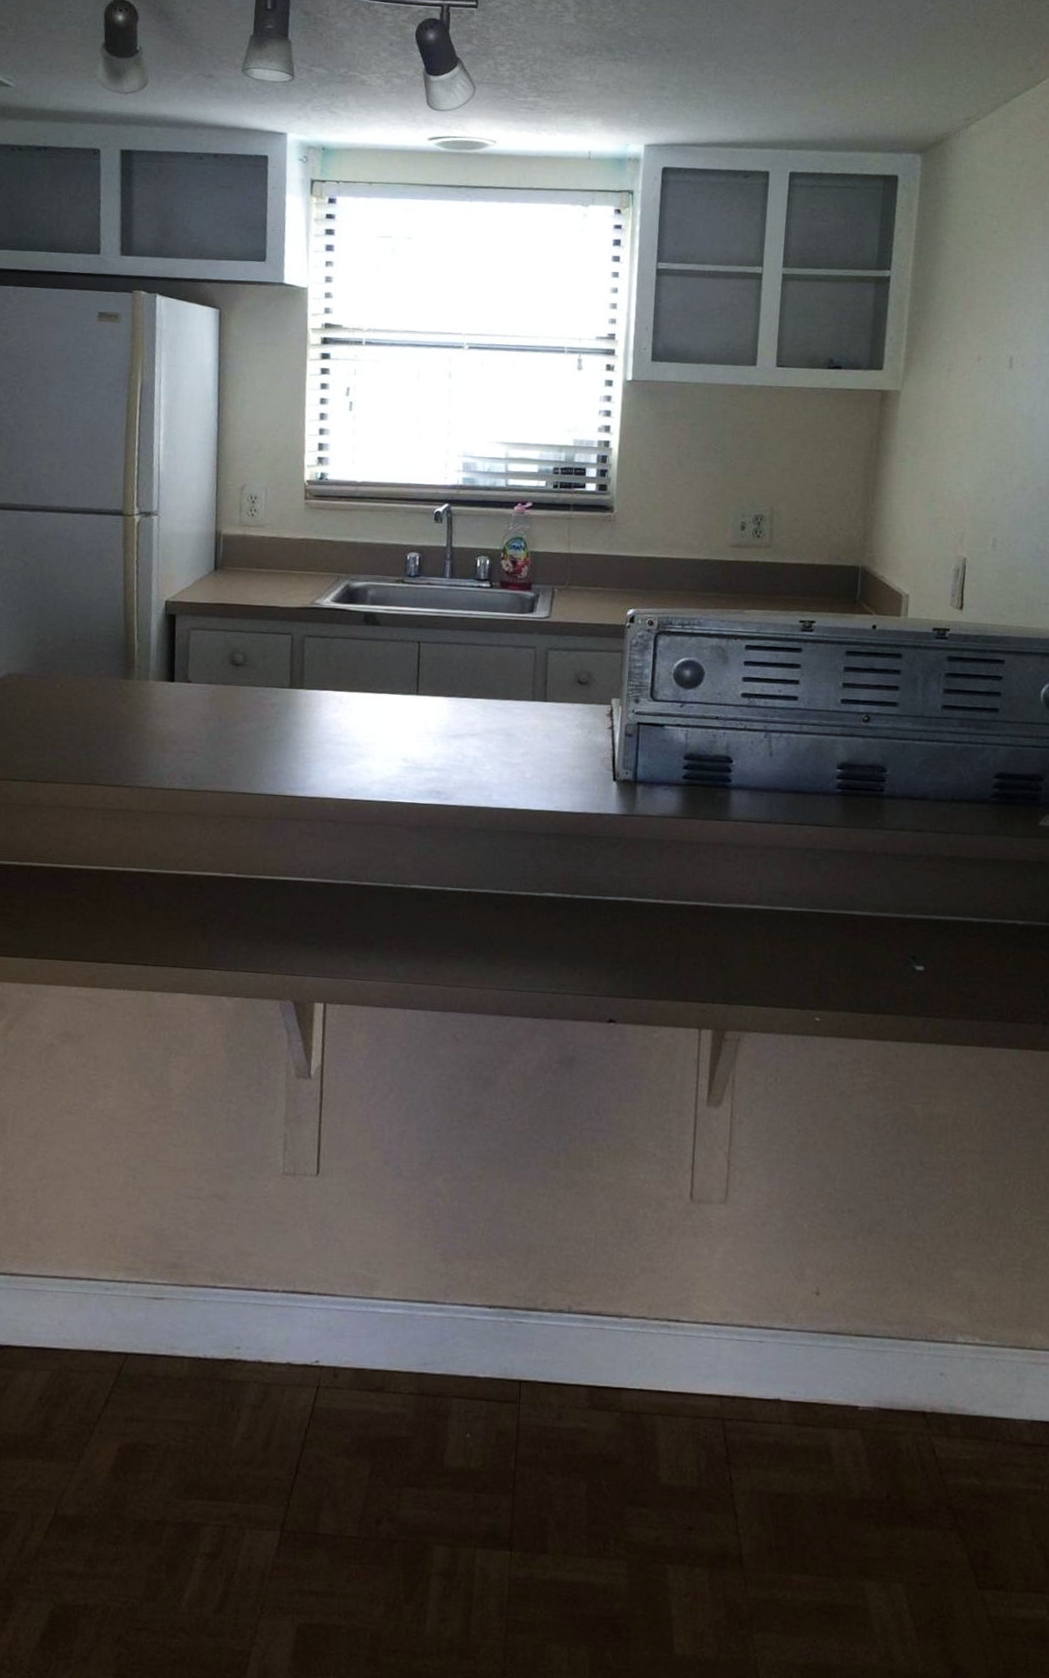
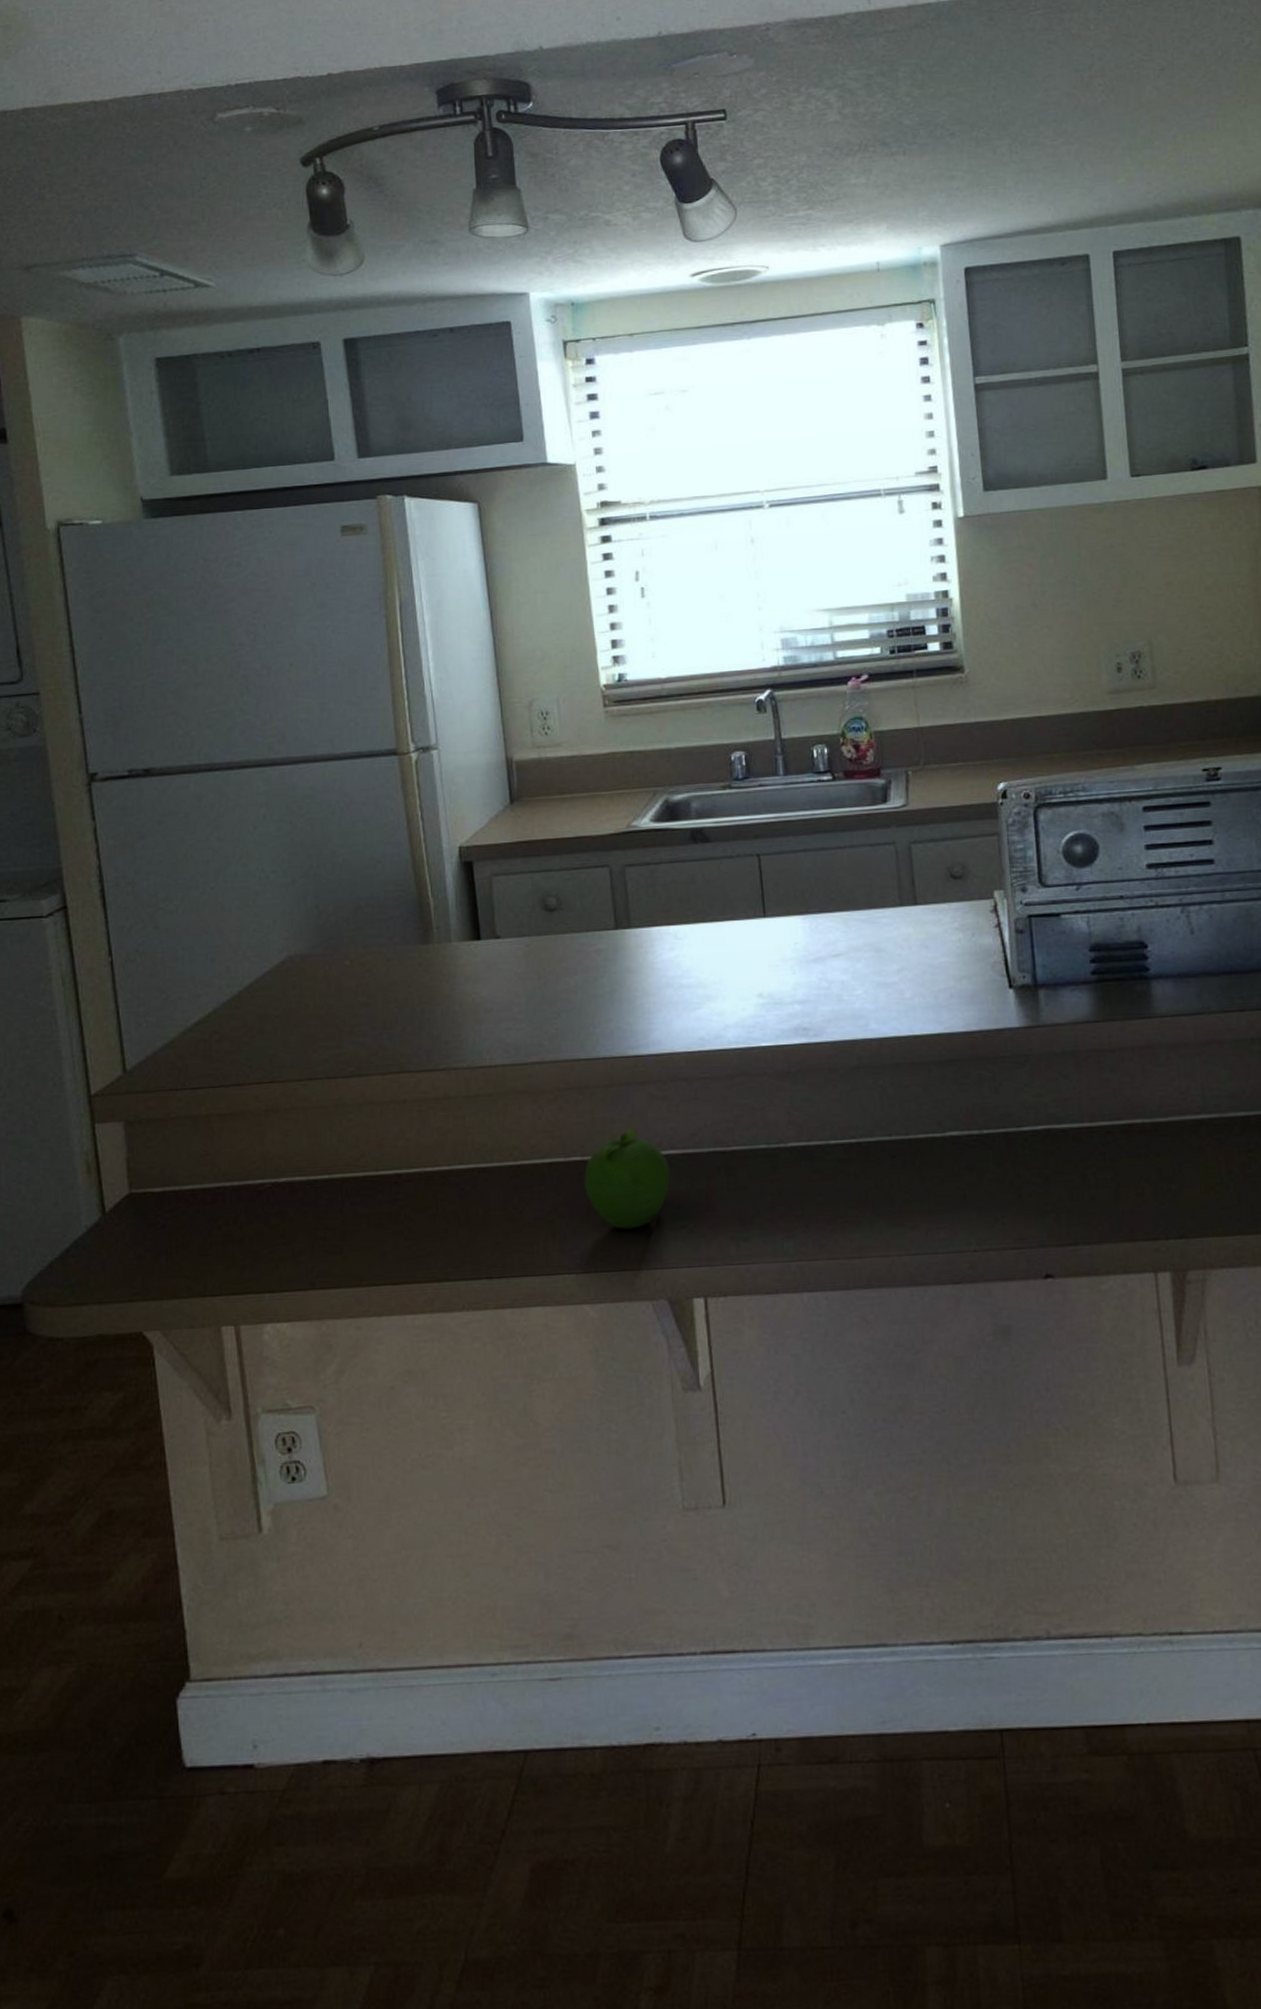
fruit: none [235,855,309,939] -> present [583,1127,671,1229]

